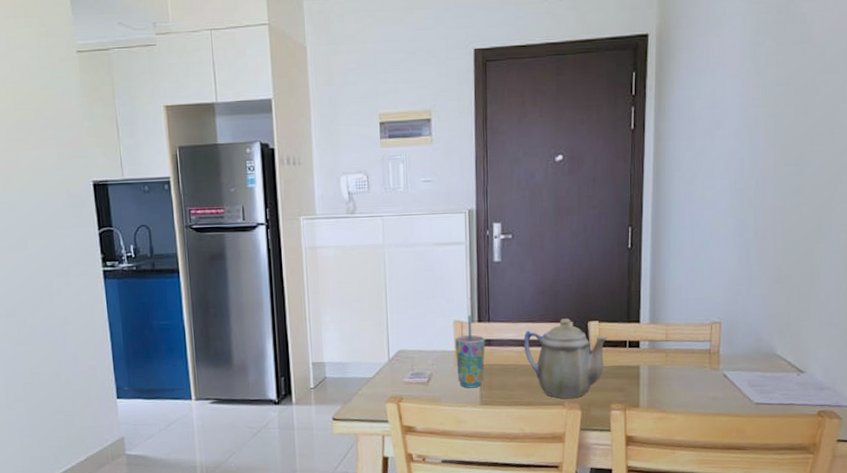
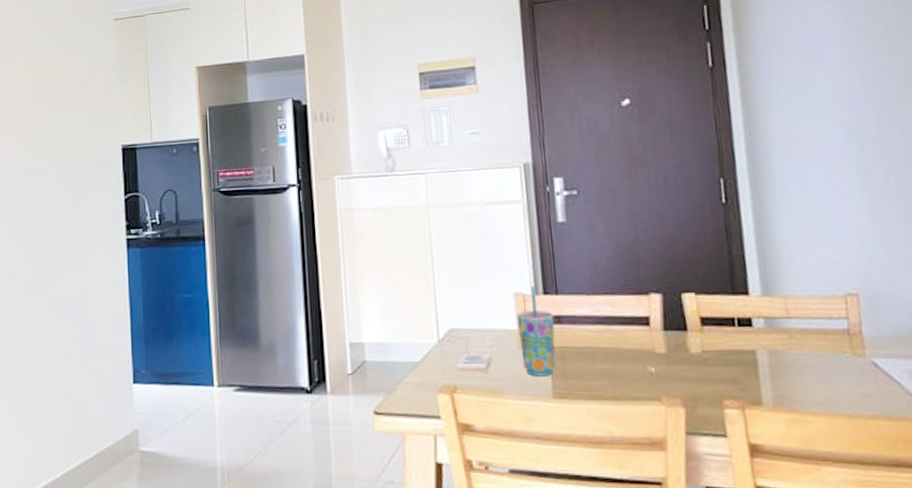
teapot: present [523,318,608,398] -> none [601,290,710,392]

